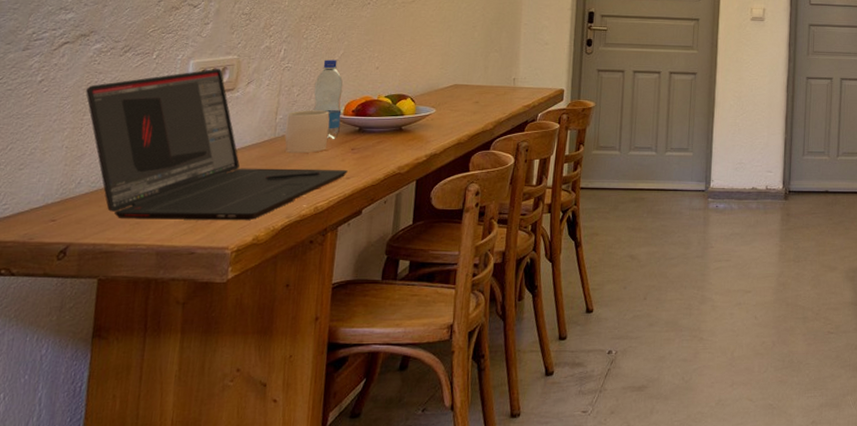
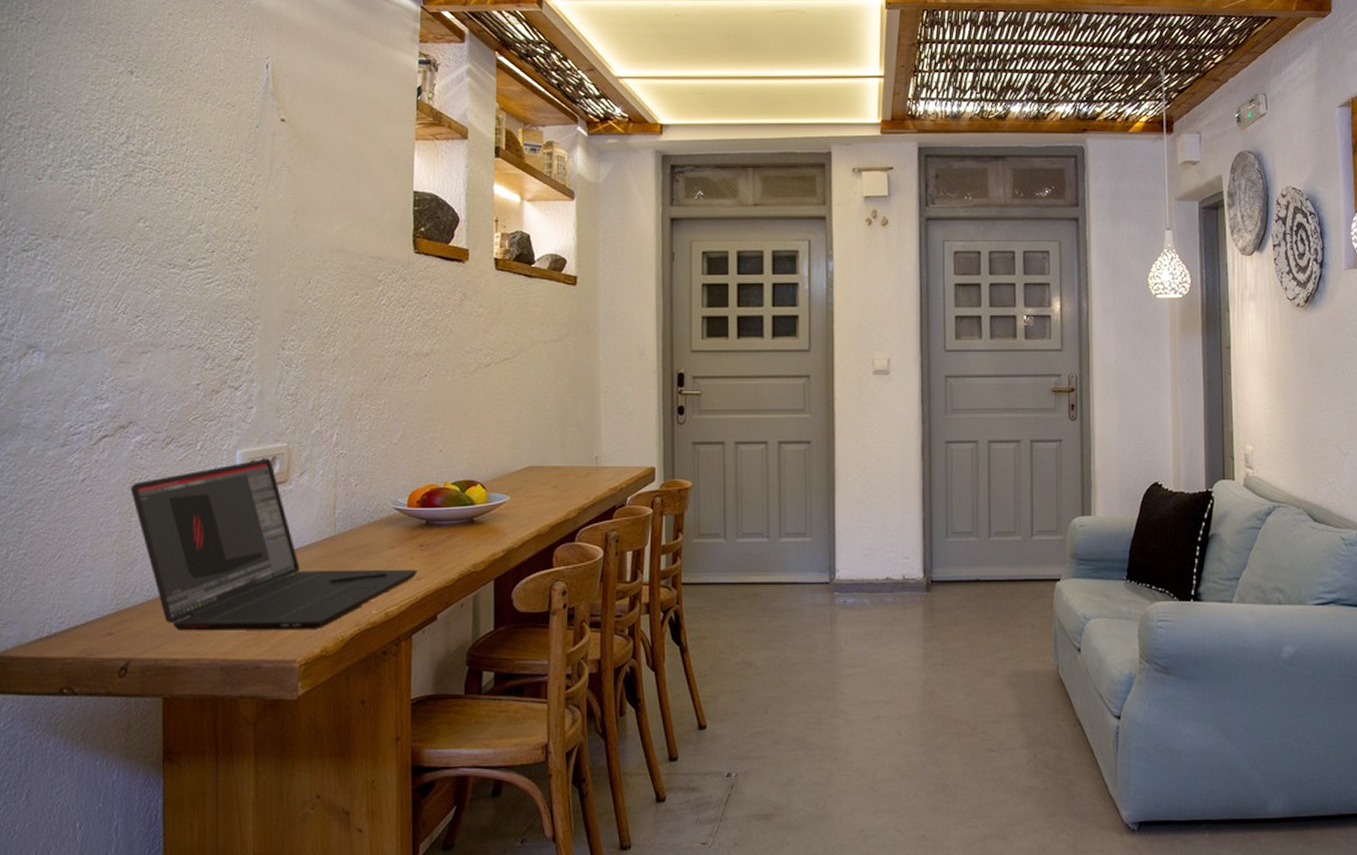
mug: present [284,110,330,154] -> none [345,502,394,553]
bottle: present [312,59,344,140] -> none [373,443,405,536]

